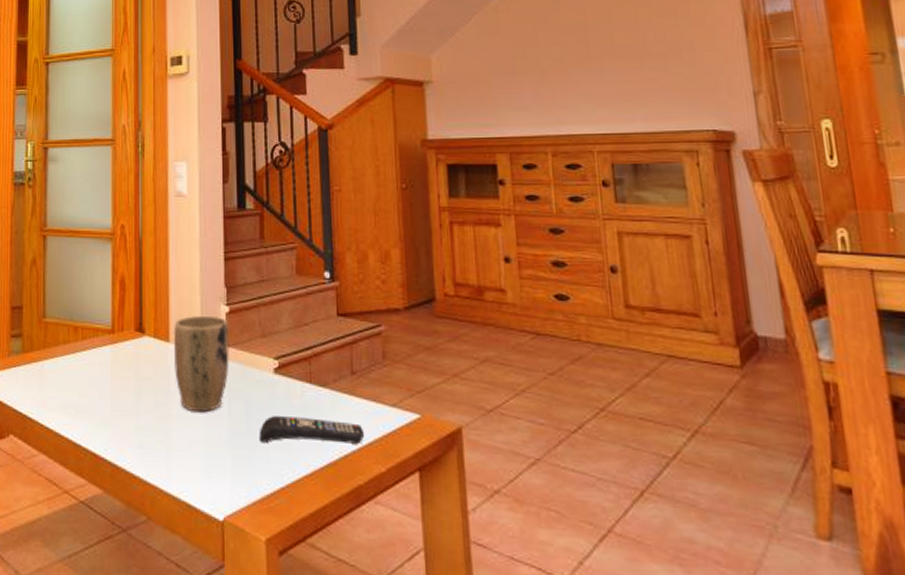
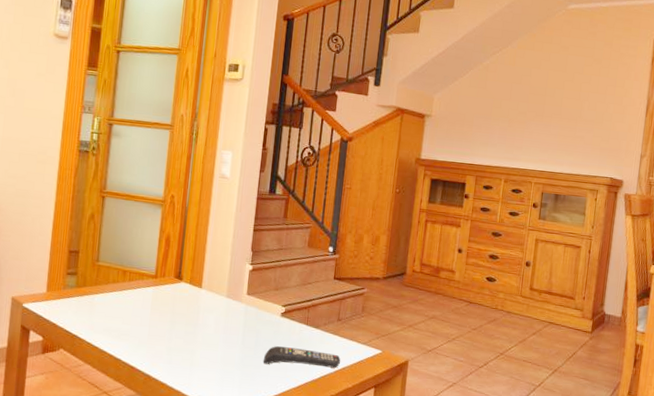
plant pot: present [173,315,229,413] -> none [203,270,251,341]

